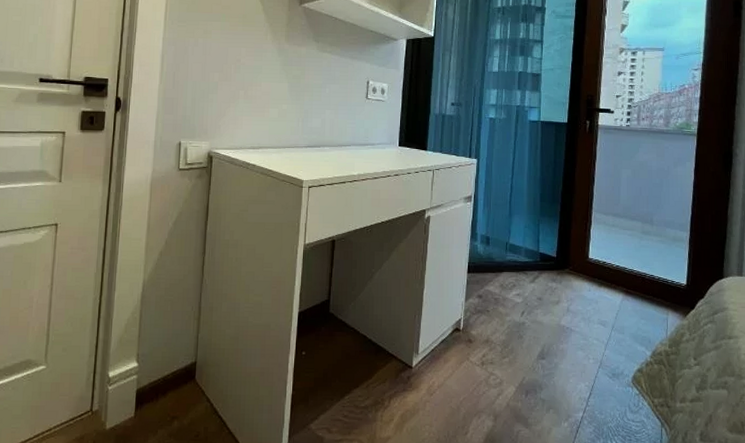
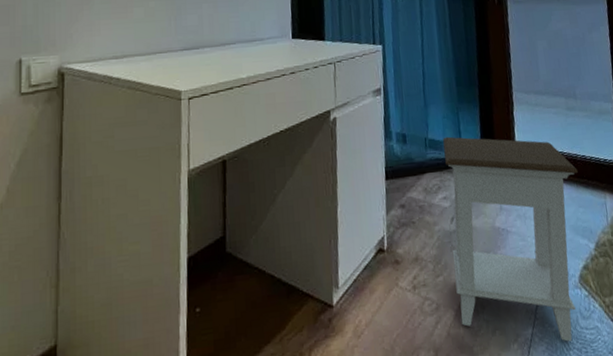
nightstand: none [519,243,644,429] -> present [443,136,578,342]

